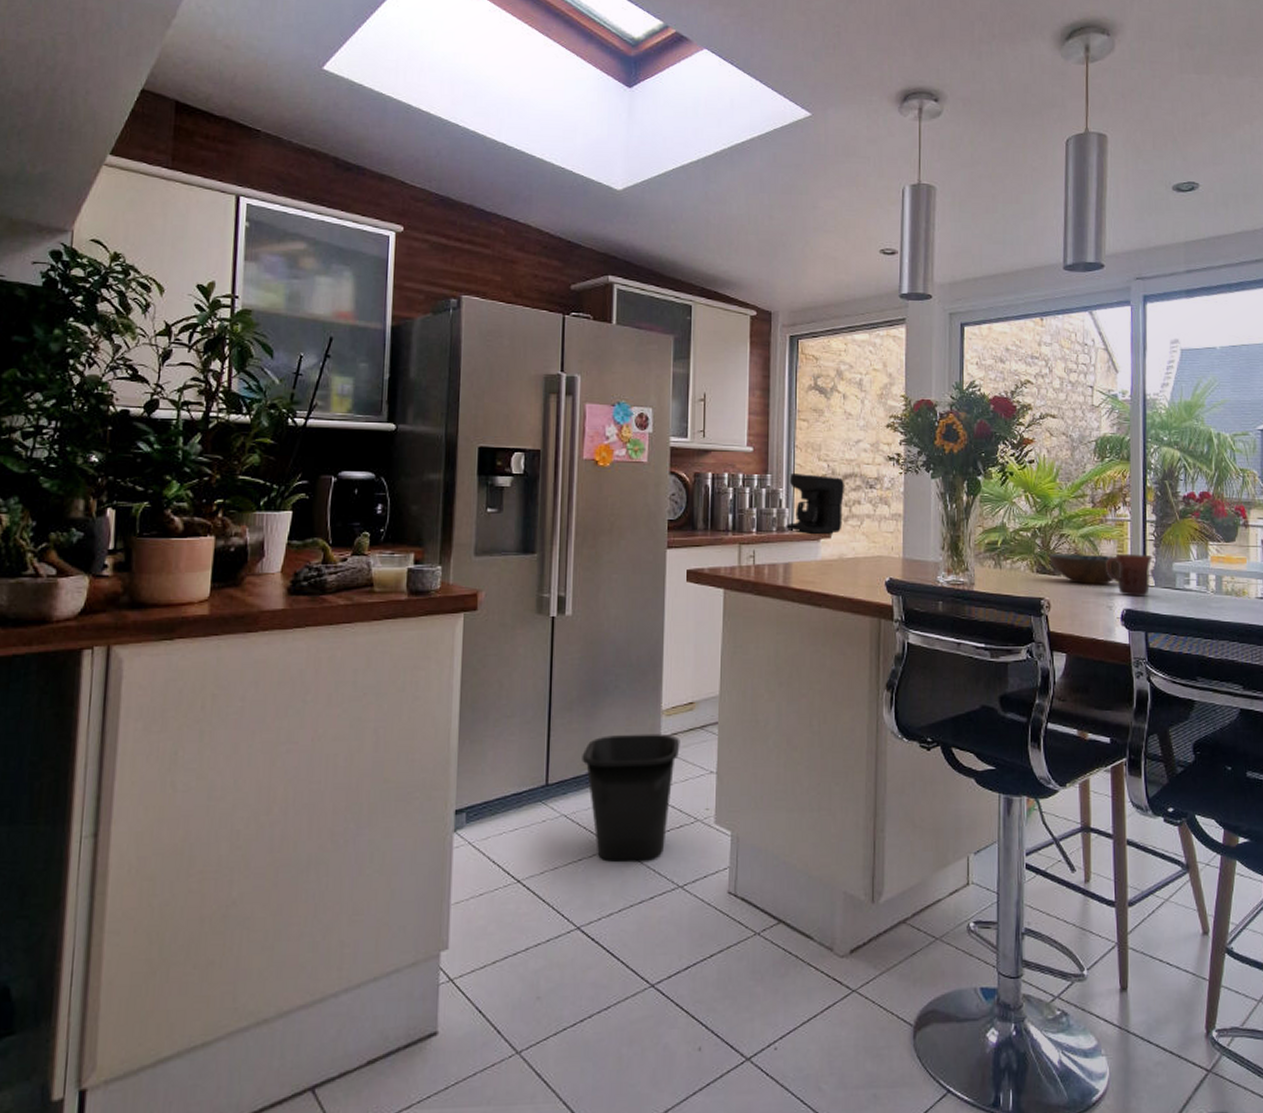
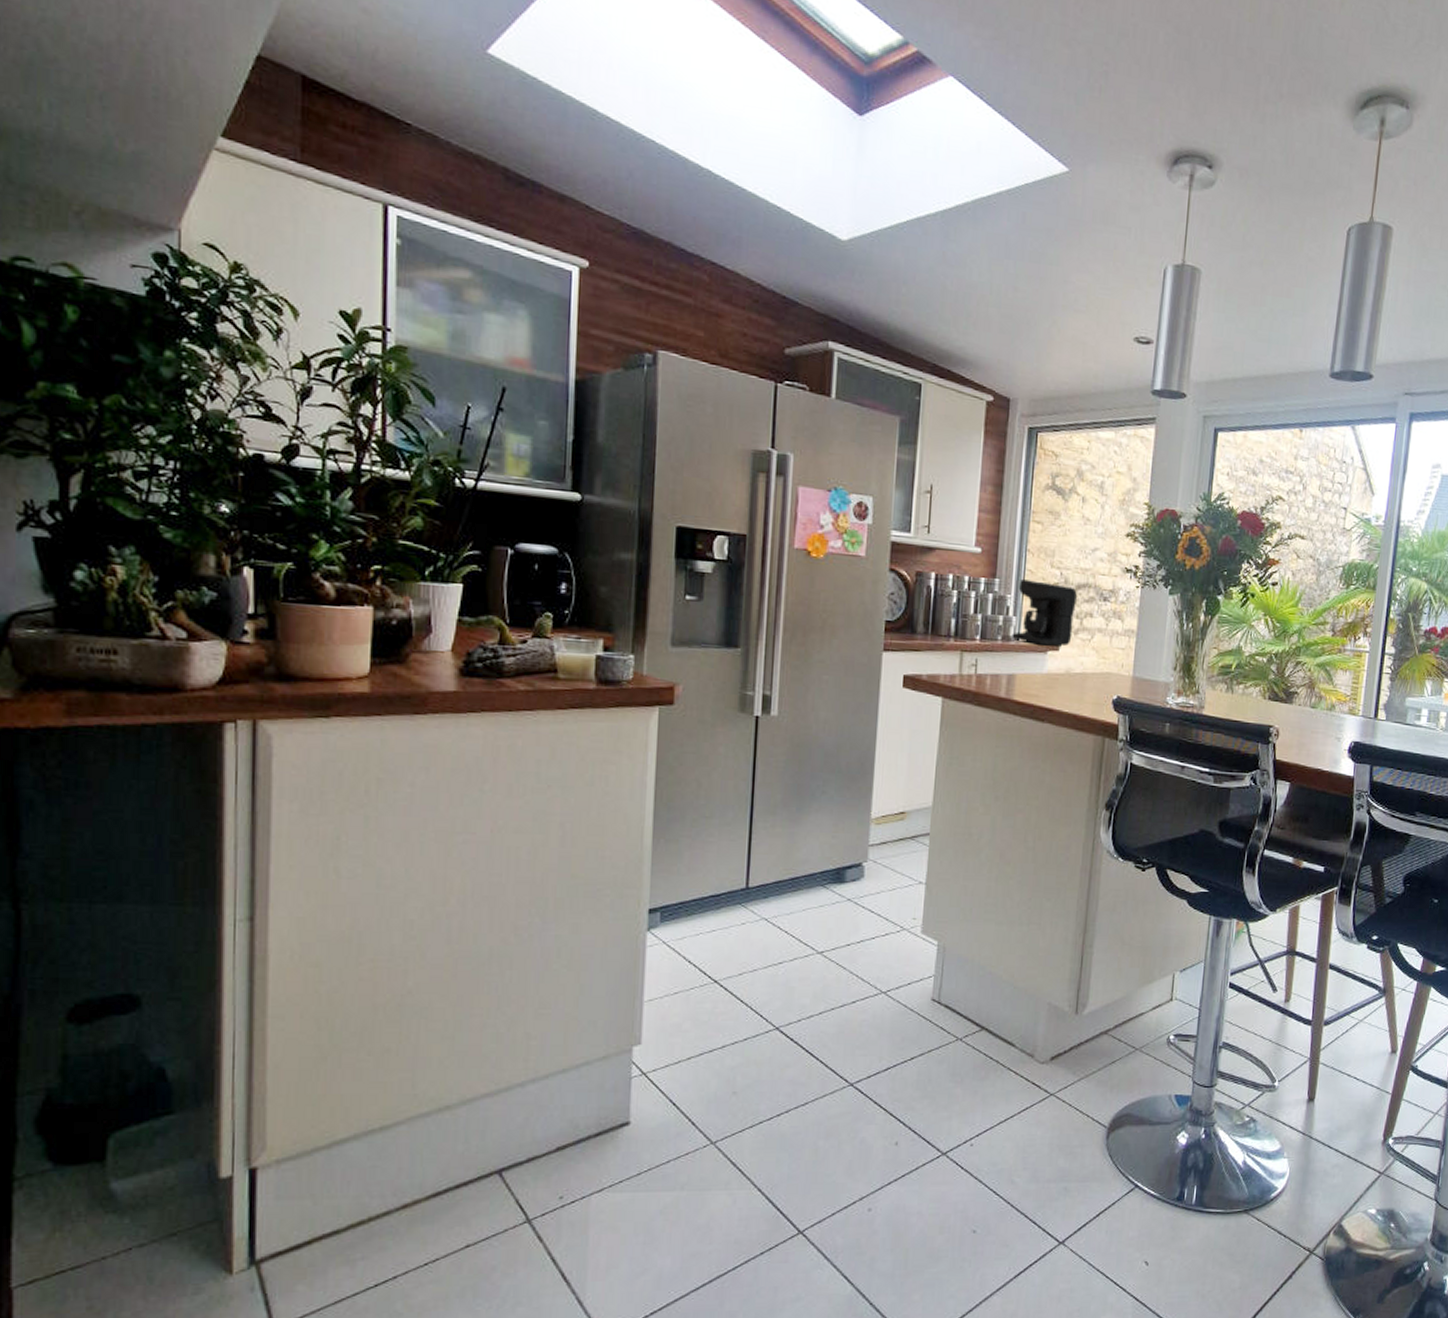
waste bin: present [582,733,680,862] -> none [785,841,889,966]
bowl: present [1048,554,1119,584] -> none [1281,681,1353,715]
mug: present [1106,554,1153,597] -> none [1339,685,1387,730]

